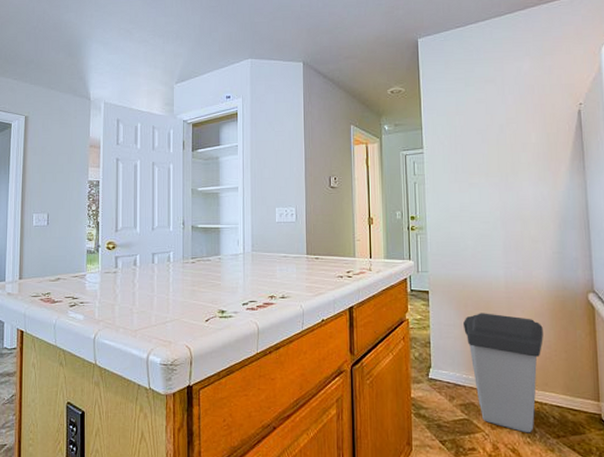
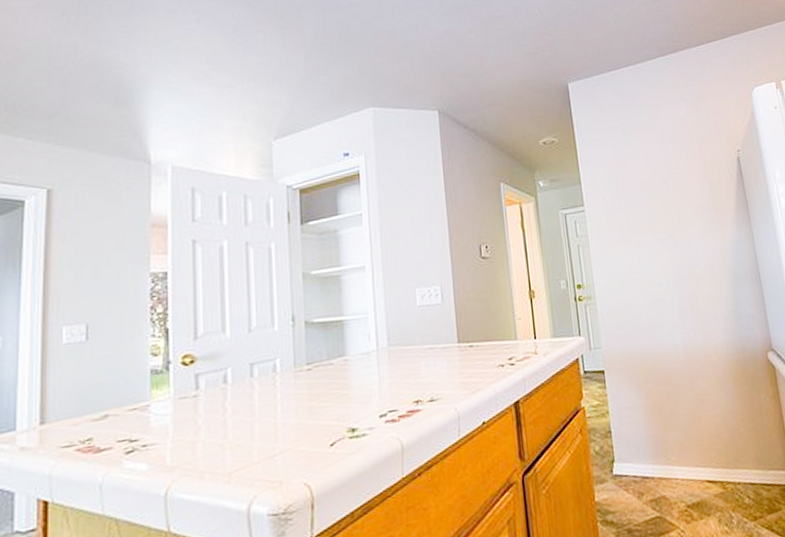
trash can: present [464,313,543,433] -> none [645,387,730,521]

